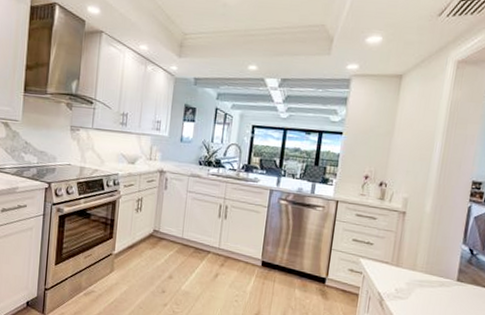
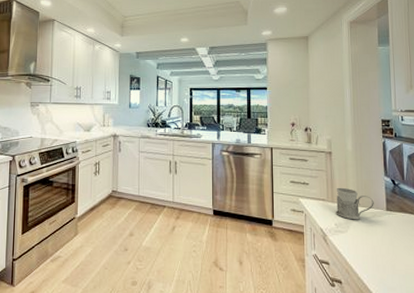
mug: none [398,251,445,288] -> present [335,187,374,220]

